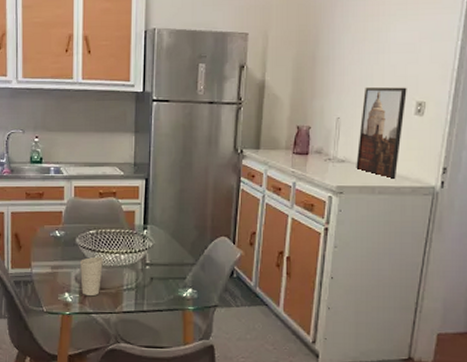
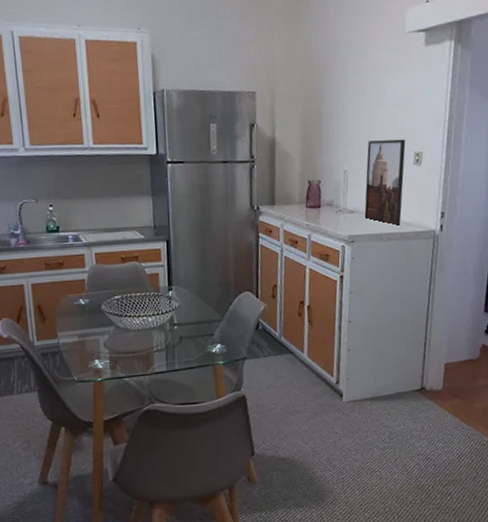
cup: present [79,256,103,295] -> none [107,321,131,360]

